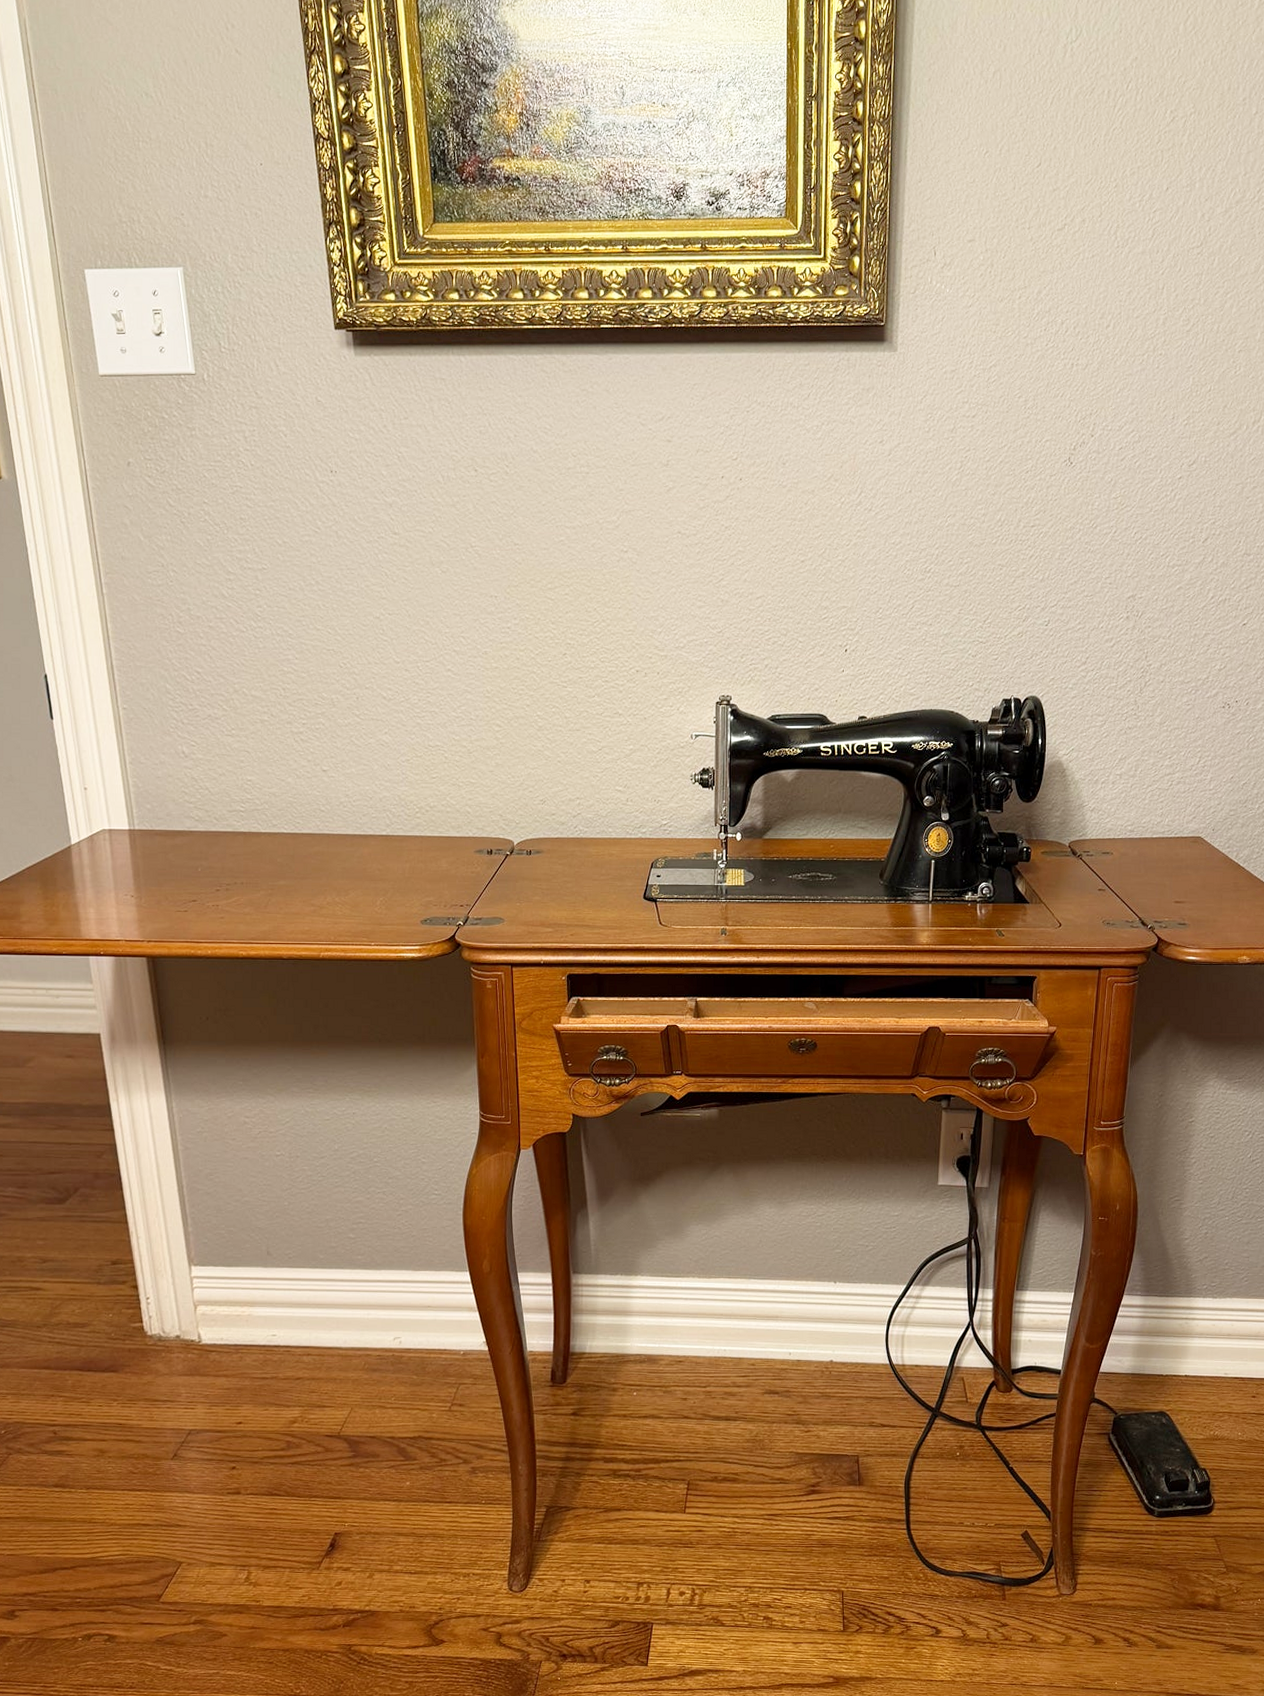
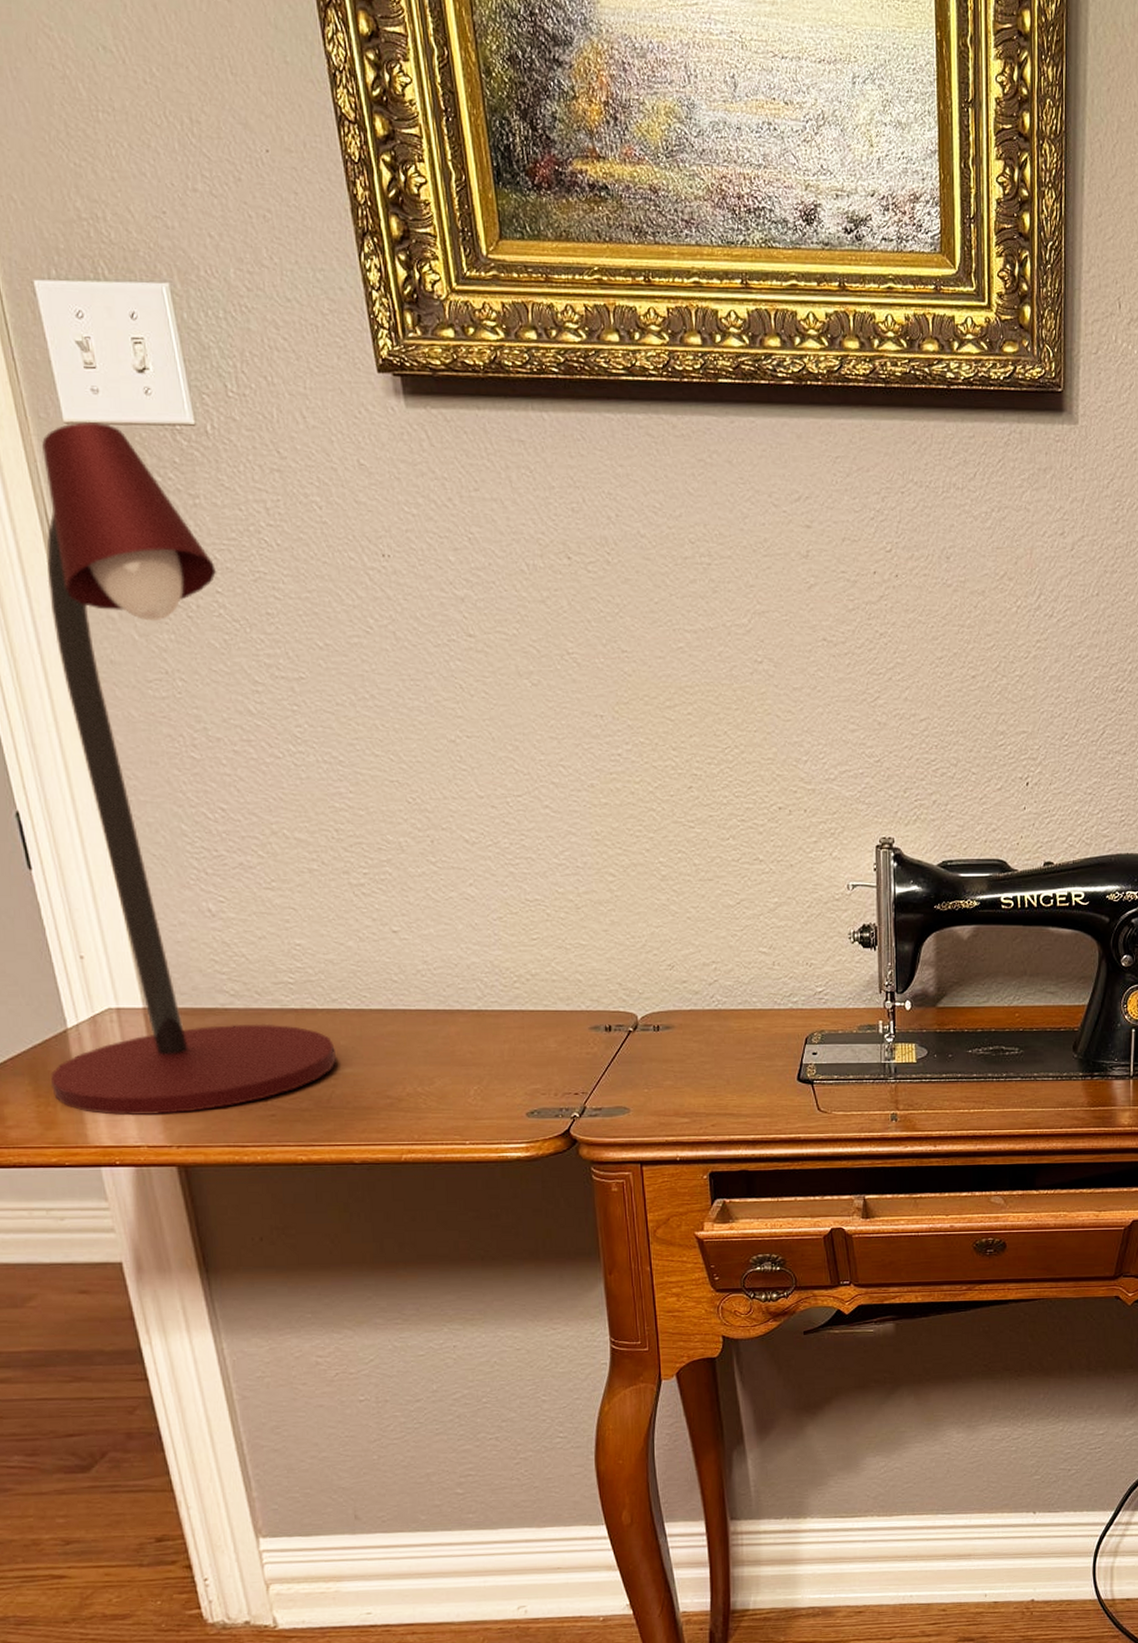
desk lamp: none [57,374,274,916] -> present [42,421,337,1116]

